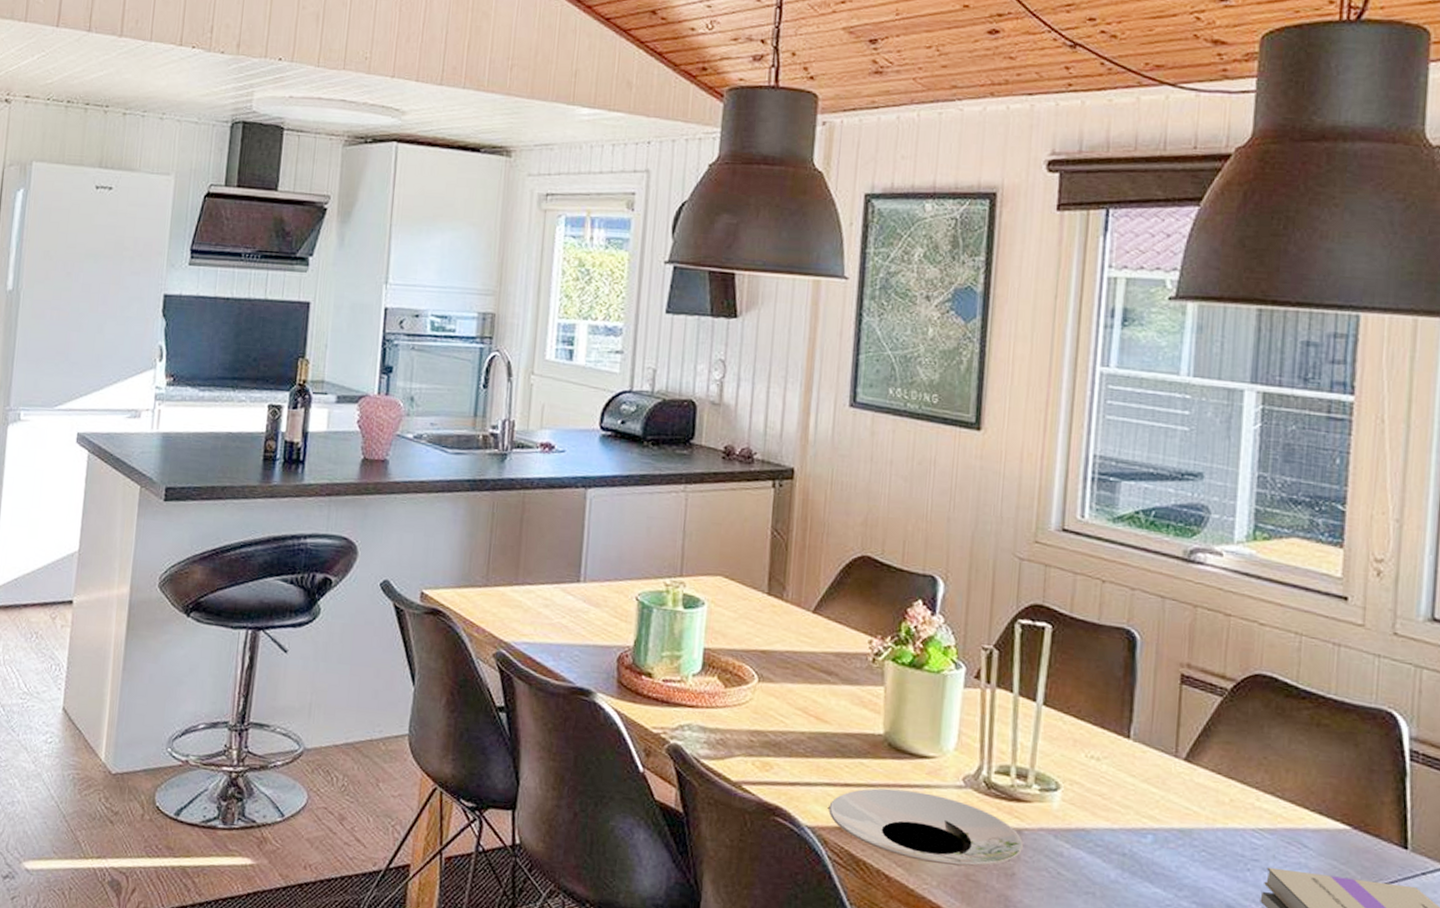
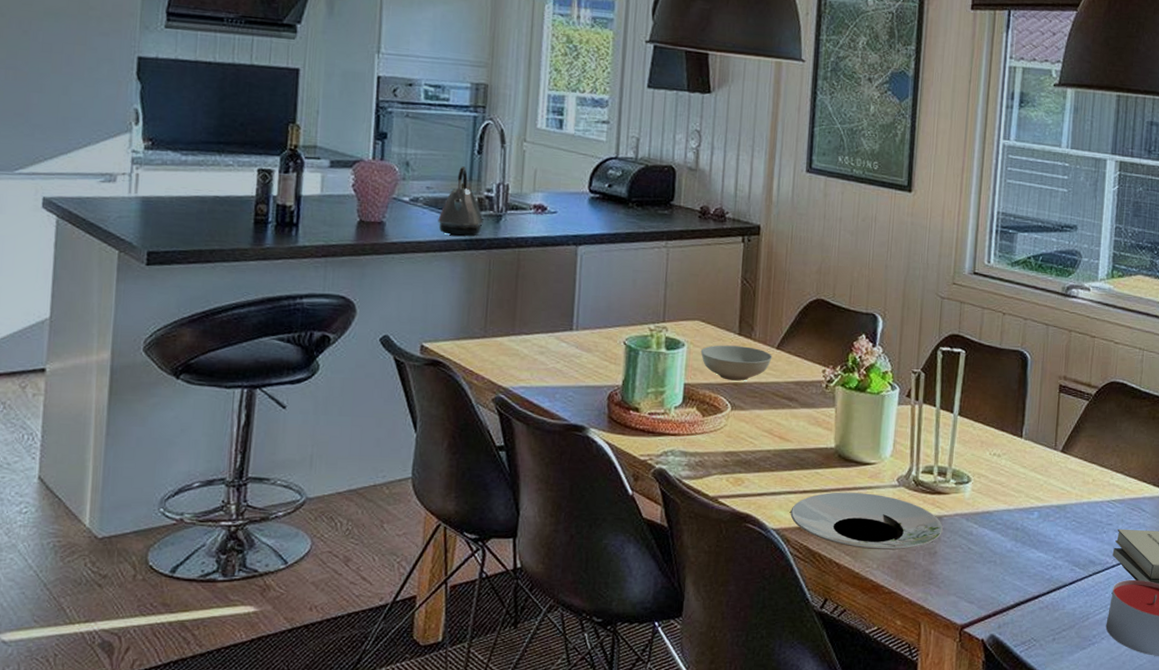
kettle: none [441,401,488,476] -> present [438,166,483,236]
bowl: none [722,605,808,649] -> present [700,345,772,381]

